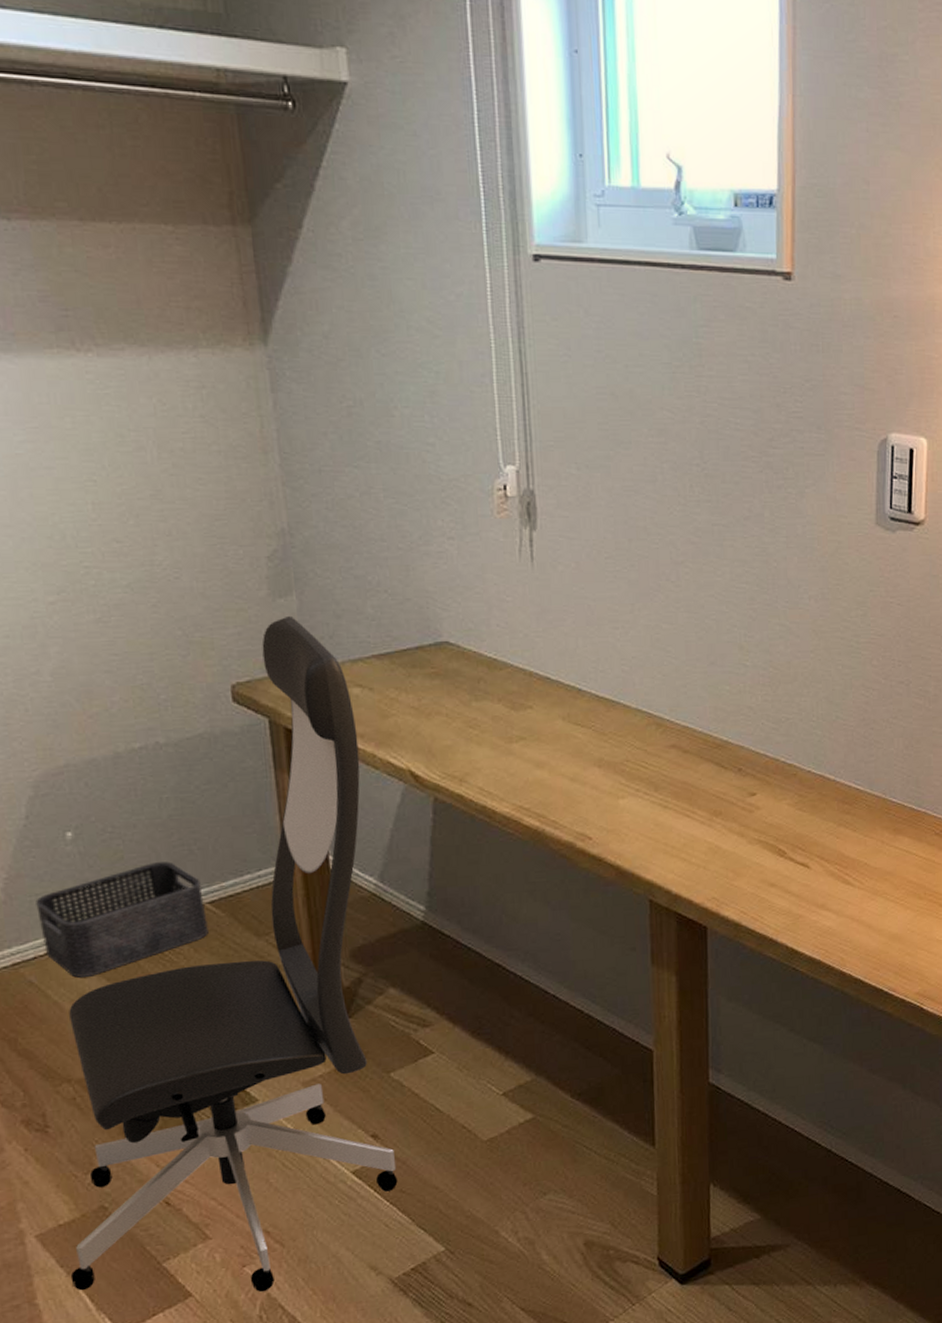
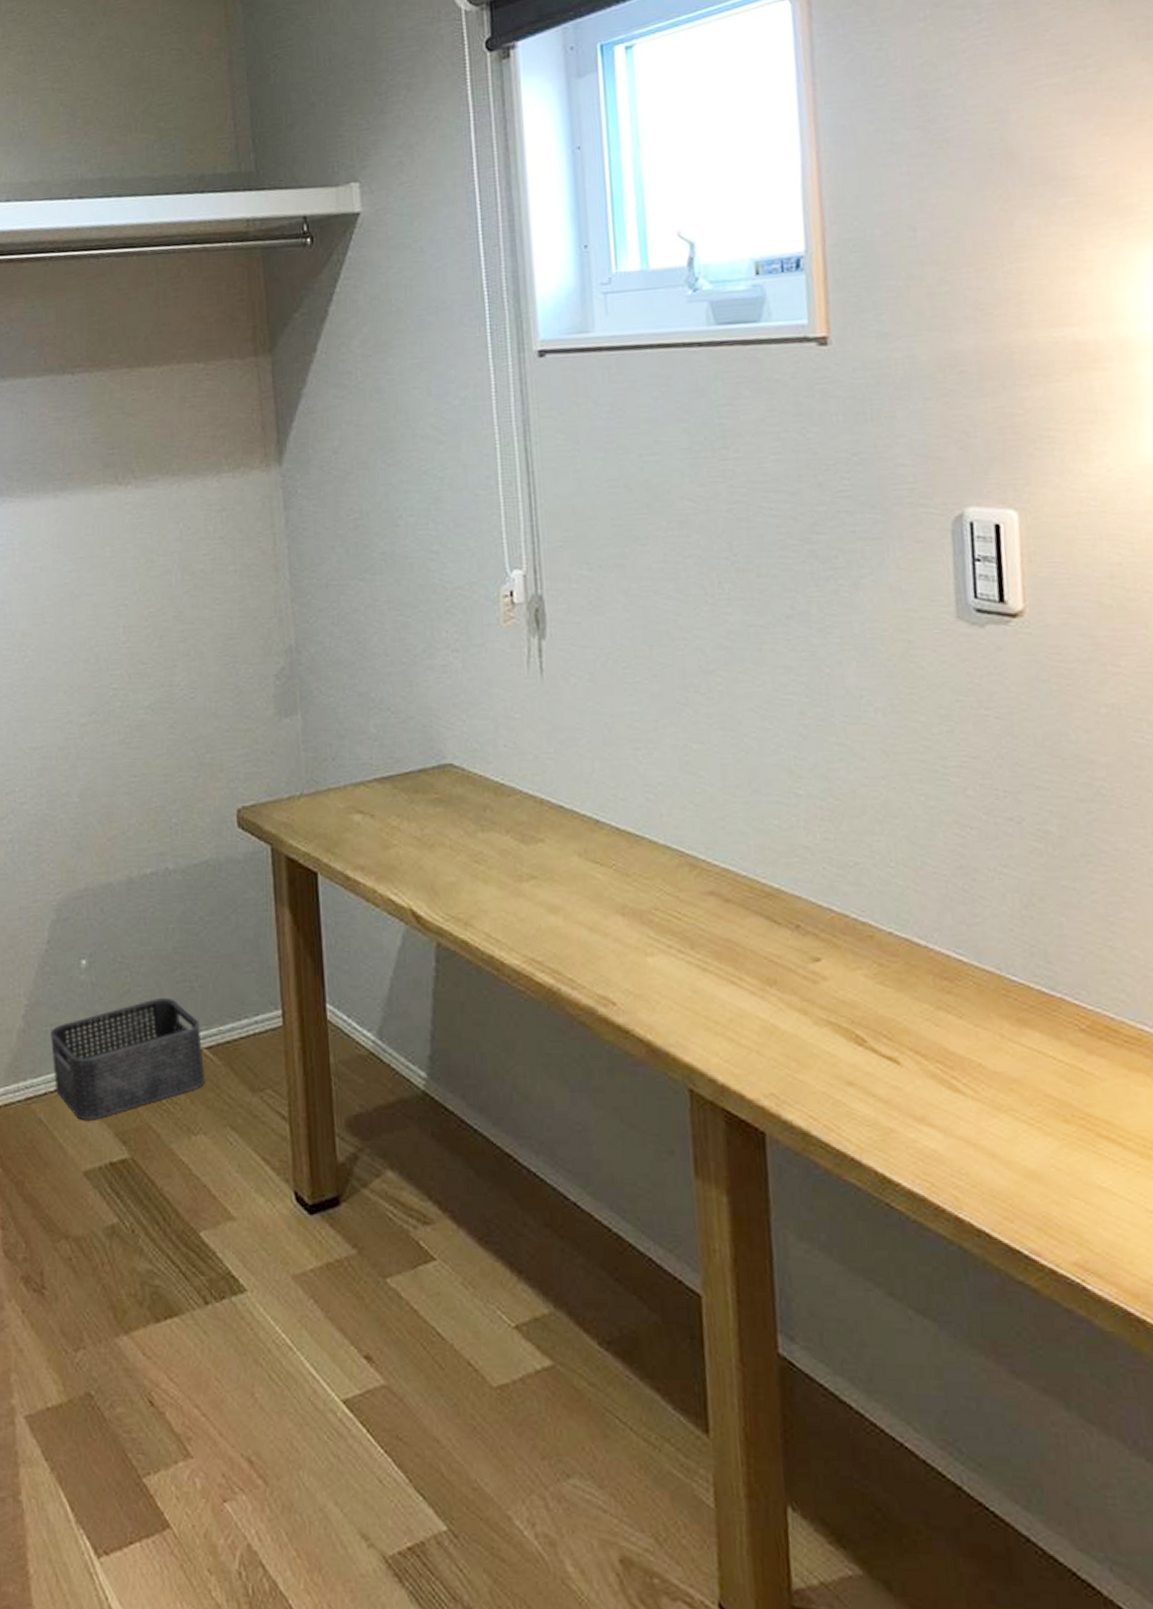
office chair: present [69,615,398,1292] -> none [54,736,393,1541]

